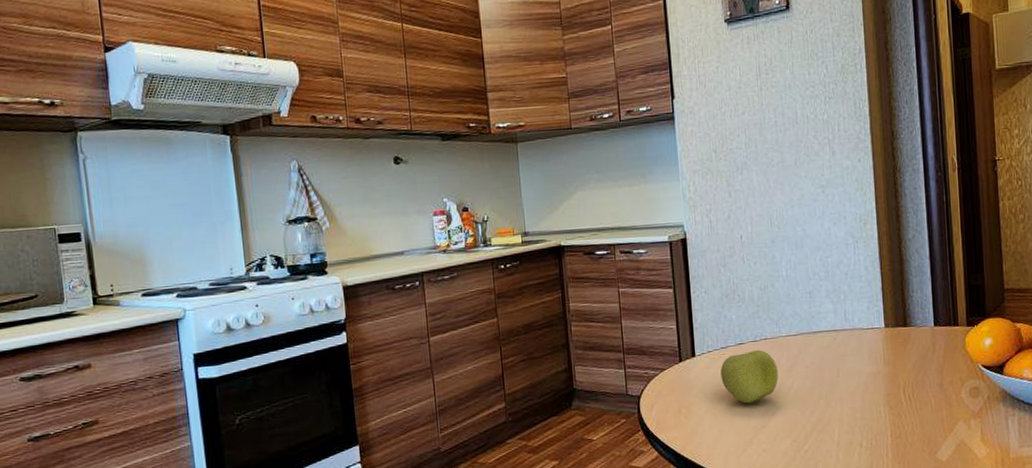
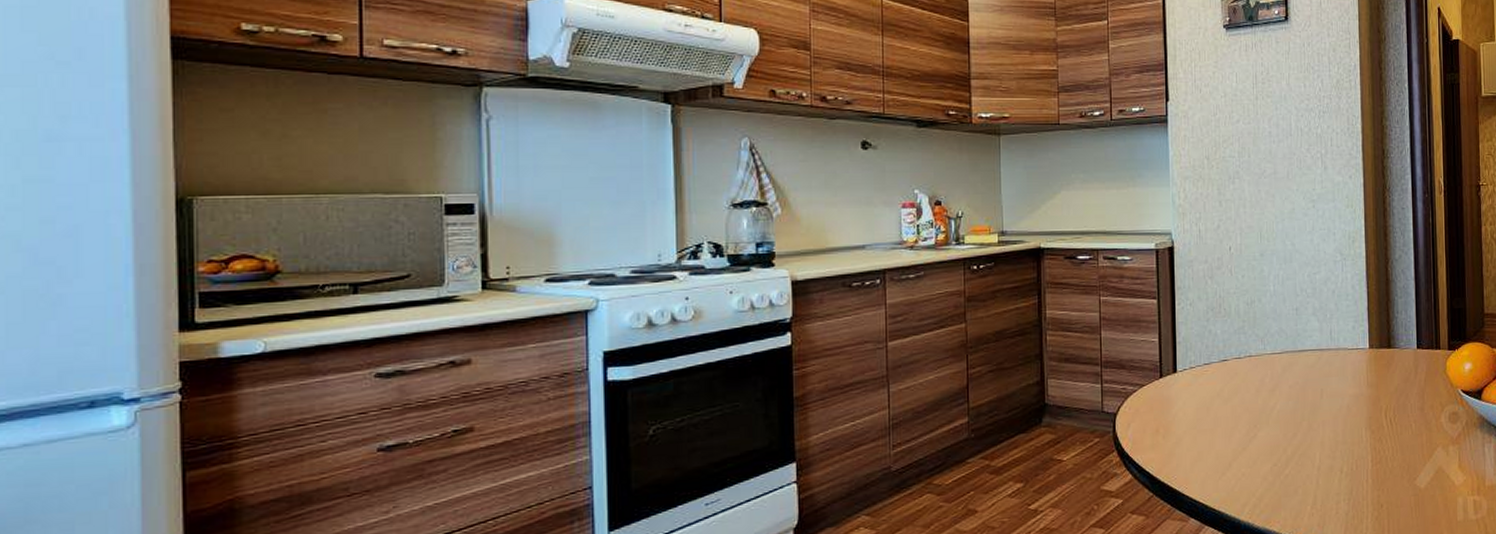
apple: present [720,349,778,404] -> none [1202,367,1261,424]

